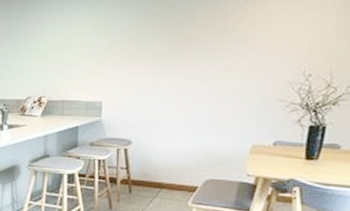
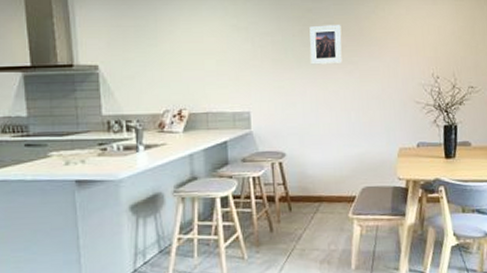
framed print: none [166,21,204,60] -> present [309,25,342,65]

